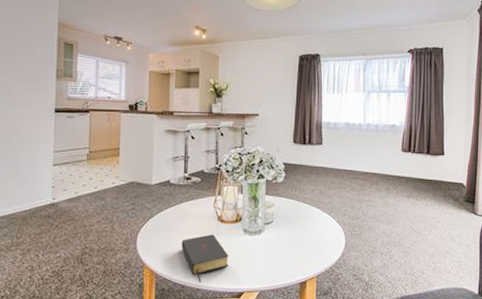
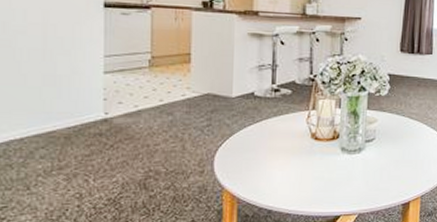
bible: present [181,234,229,282] -> none [268,153,325,206]

